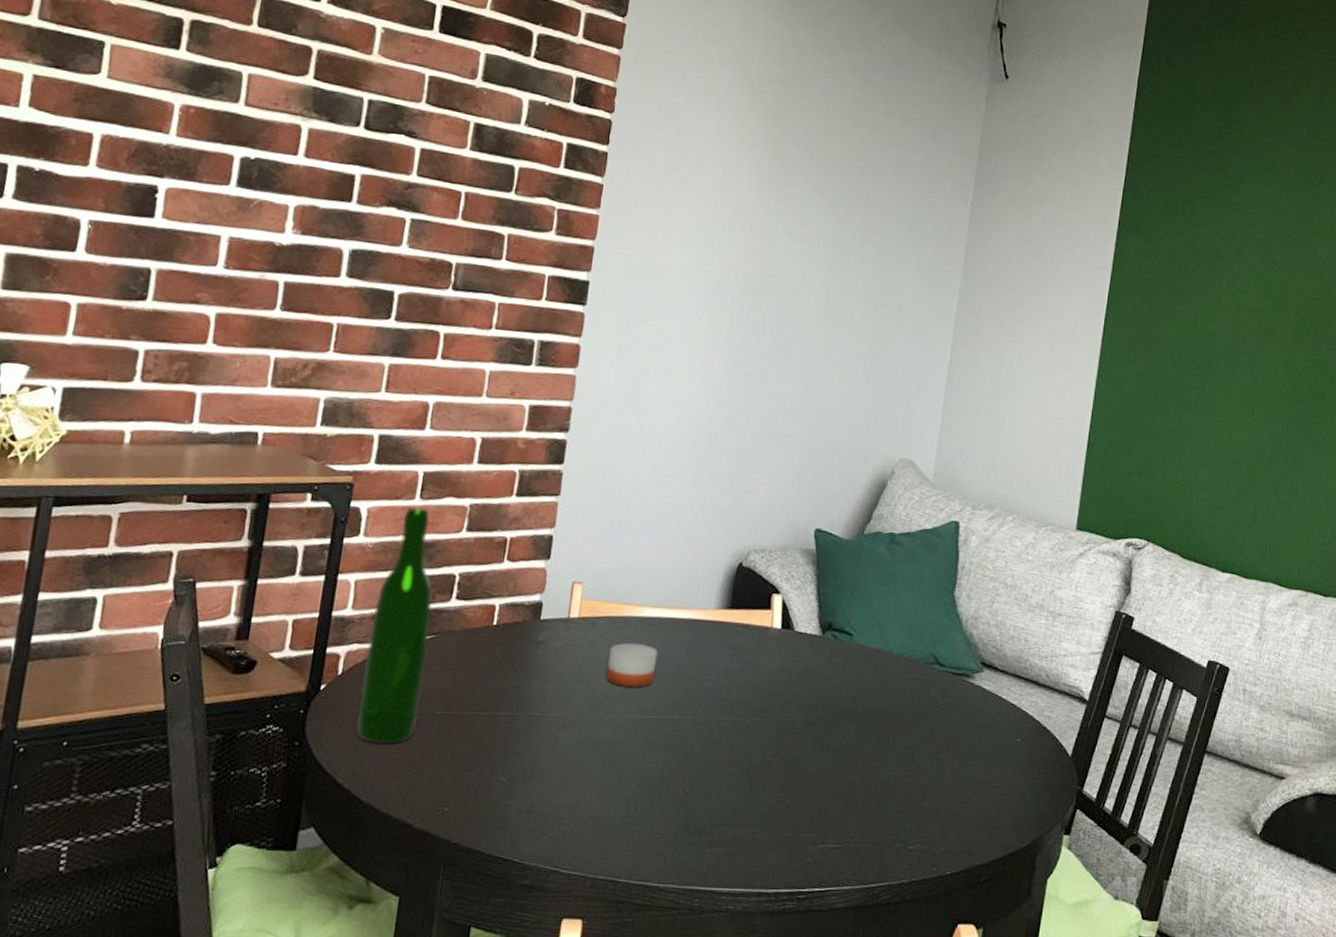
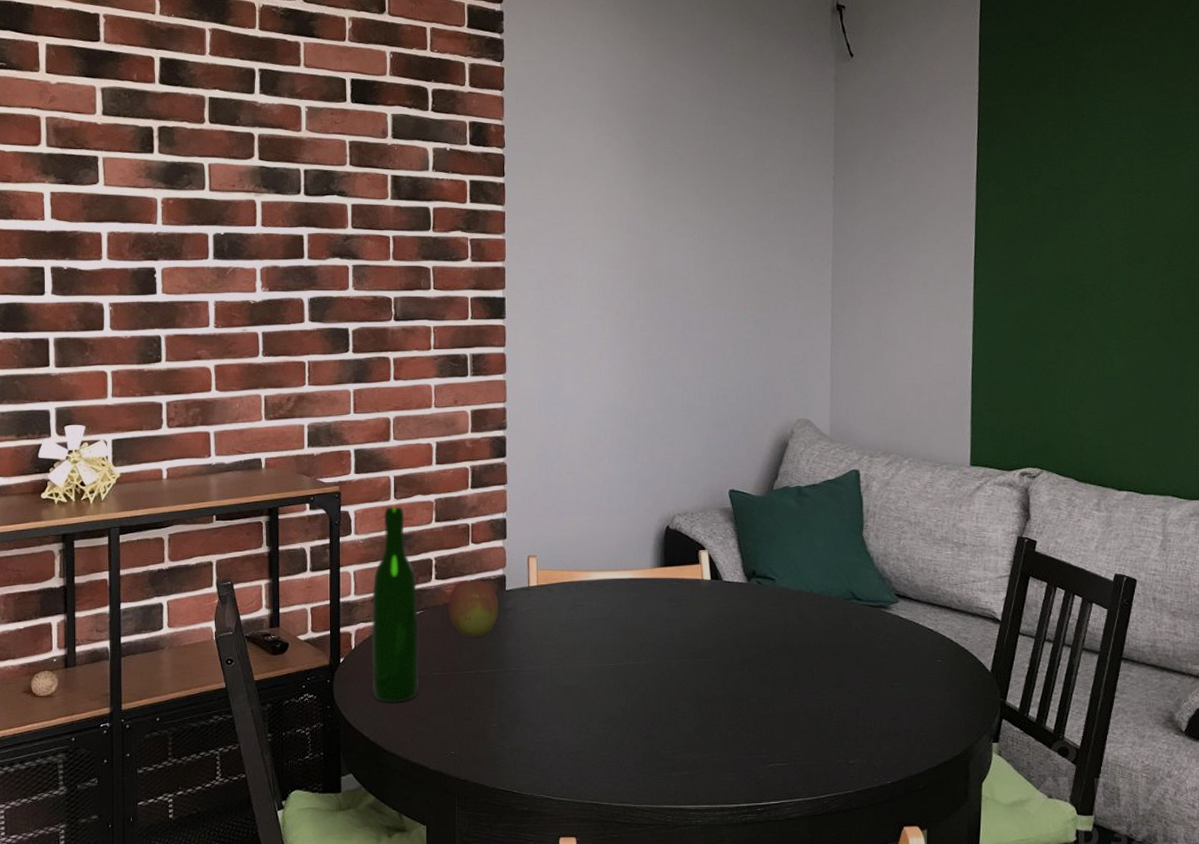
fruit: none [465,603,530,673] -> present [448,580,499,637]
candle: present [606,642,658,688] -> none [567,603,608,641]

